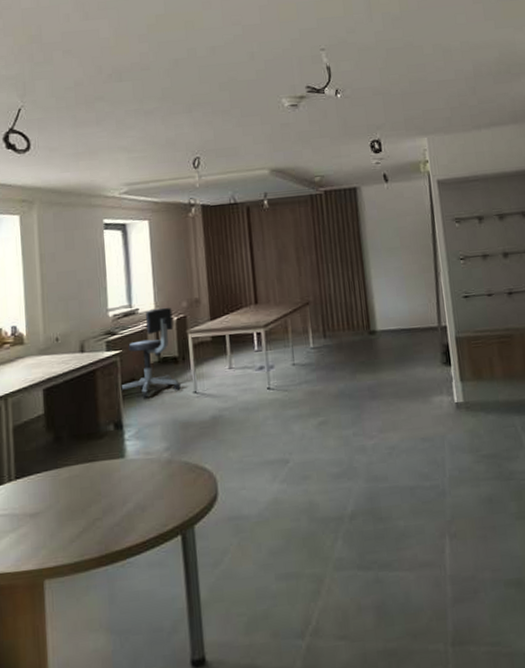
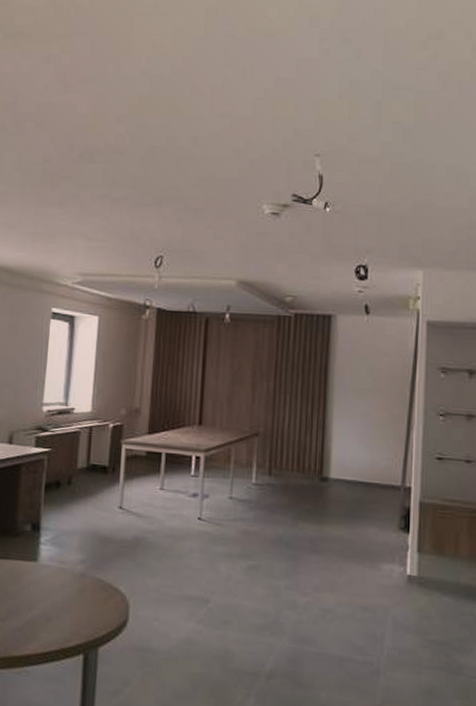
office chair: present [121,307,181,398] -> none [44,411,109,504]

